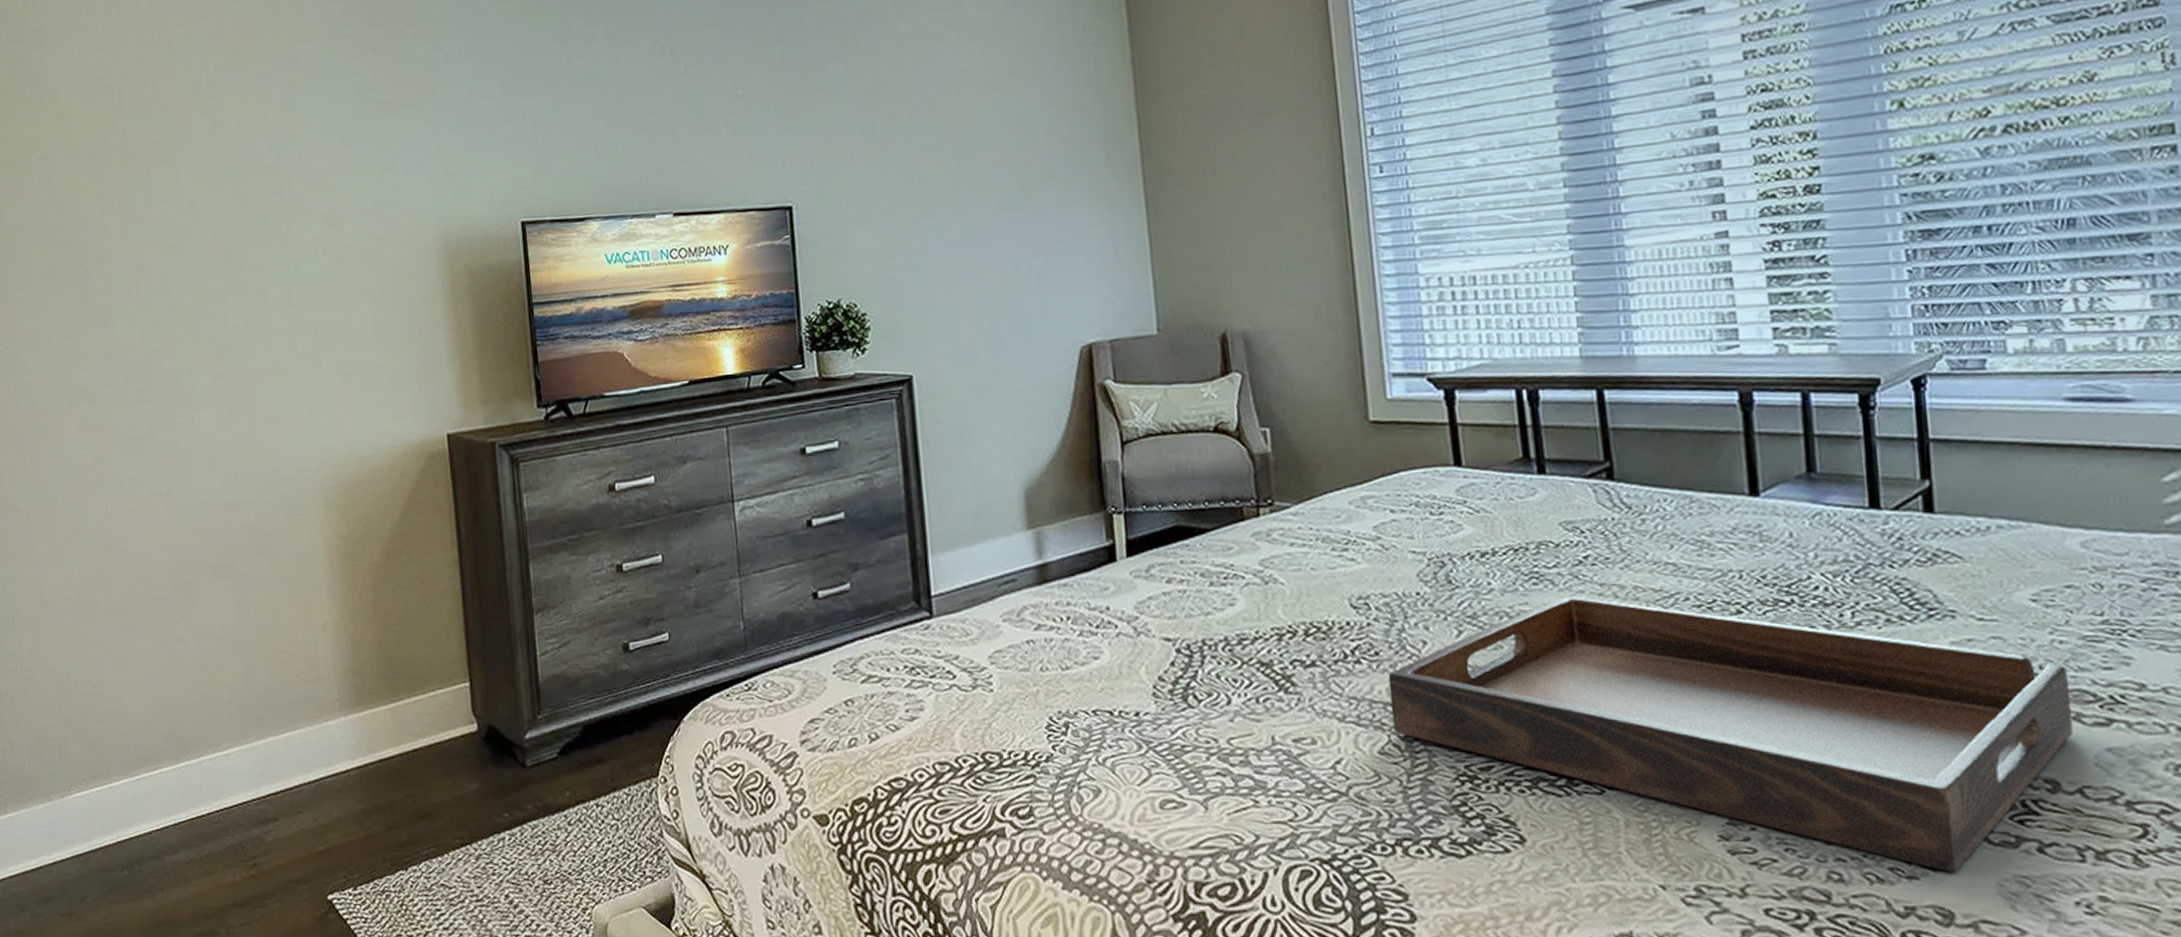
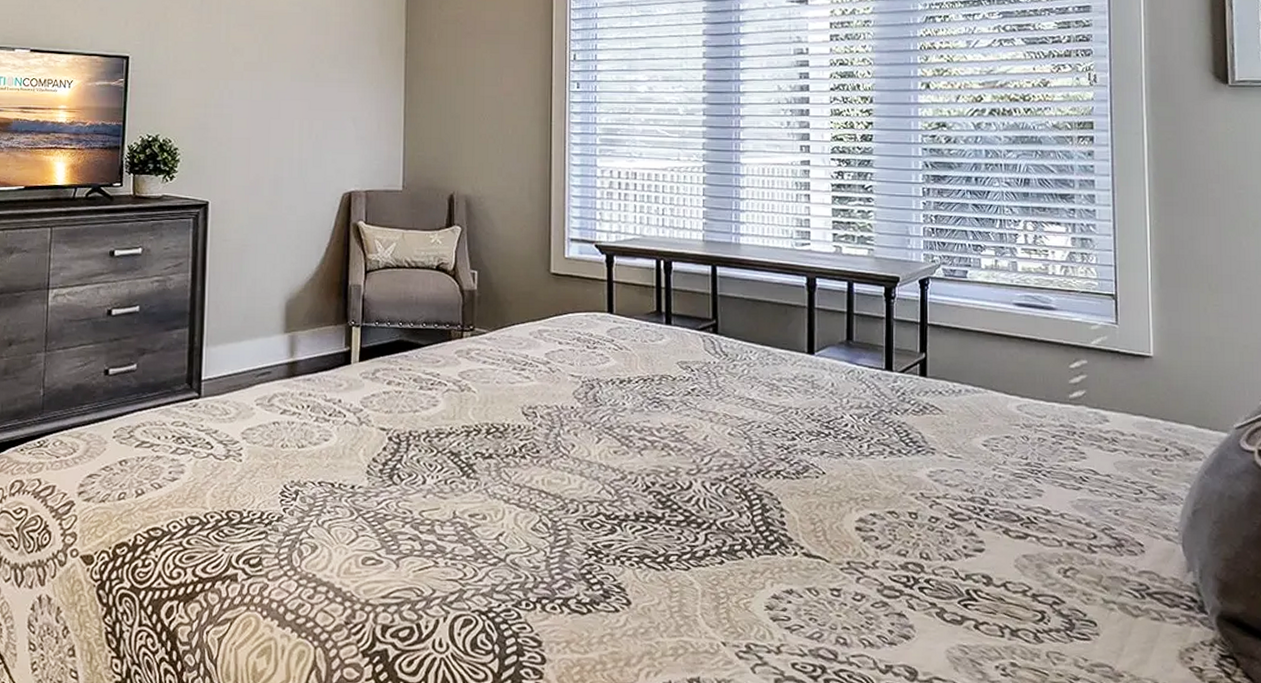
serving tray: present [1388,595,2073,873] -> none [544,417,1003,641]

